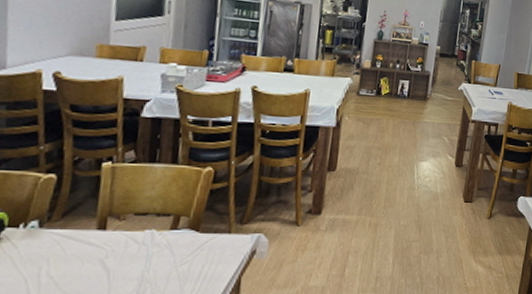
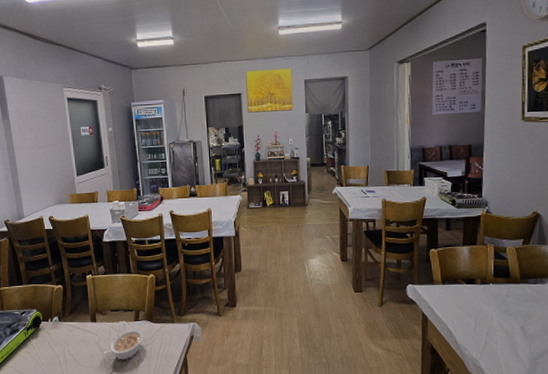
legume: none [111,241,181,285] -> present [104,329,144,360]

